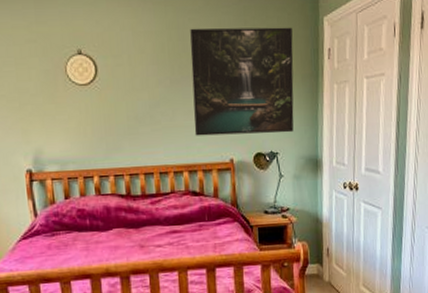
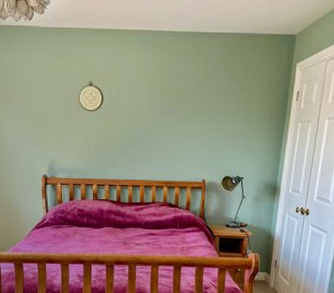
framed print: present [190,27,294,136] -> none [176,68,268,162]

